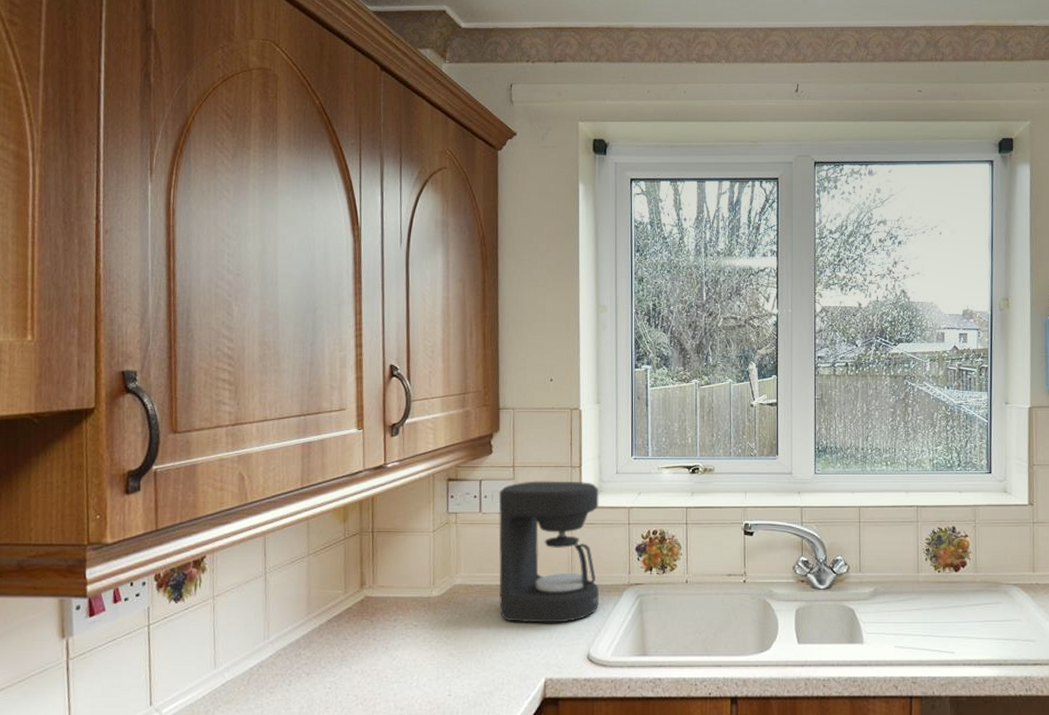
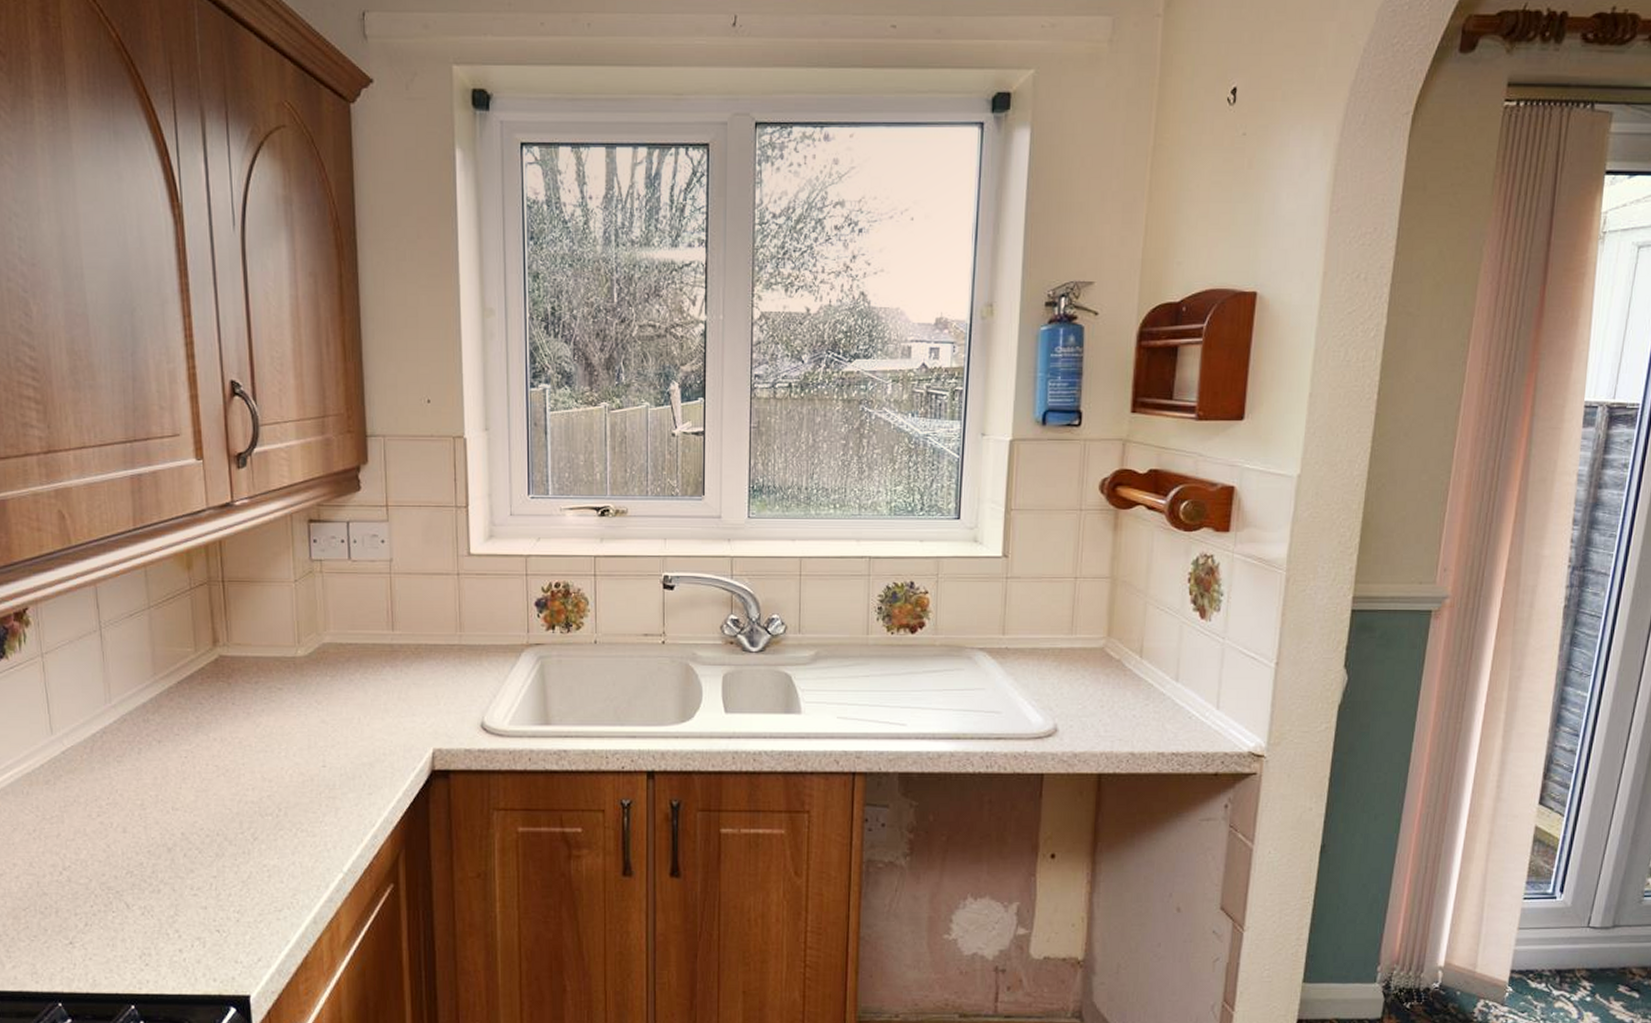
coffee maker: present [498,481,599,623] -> none [371,523,493,688]

